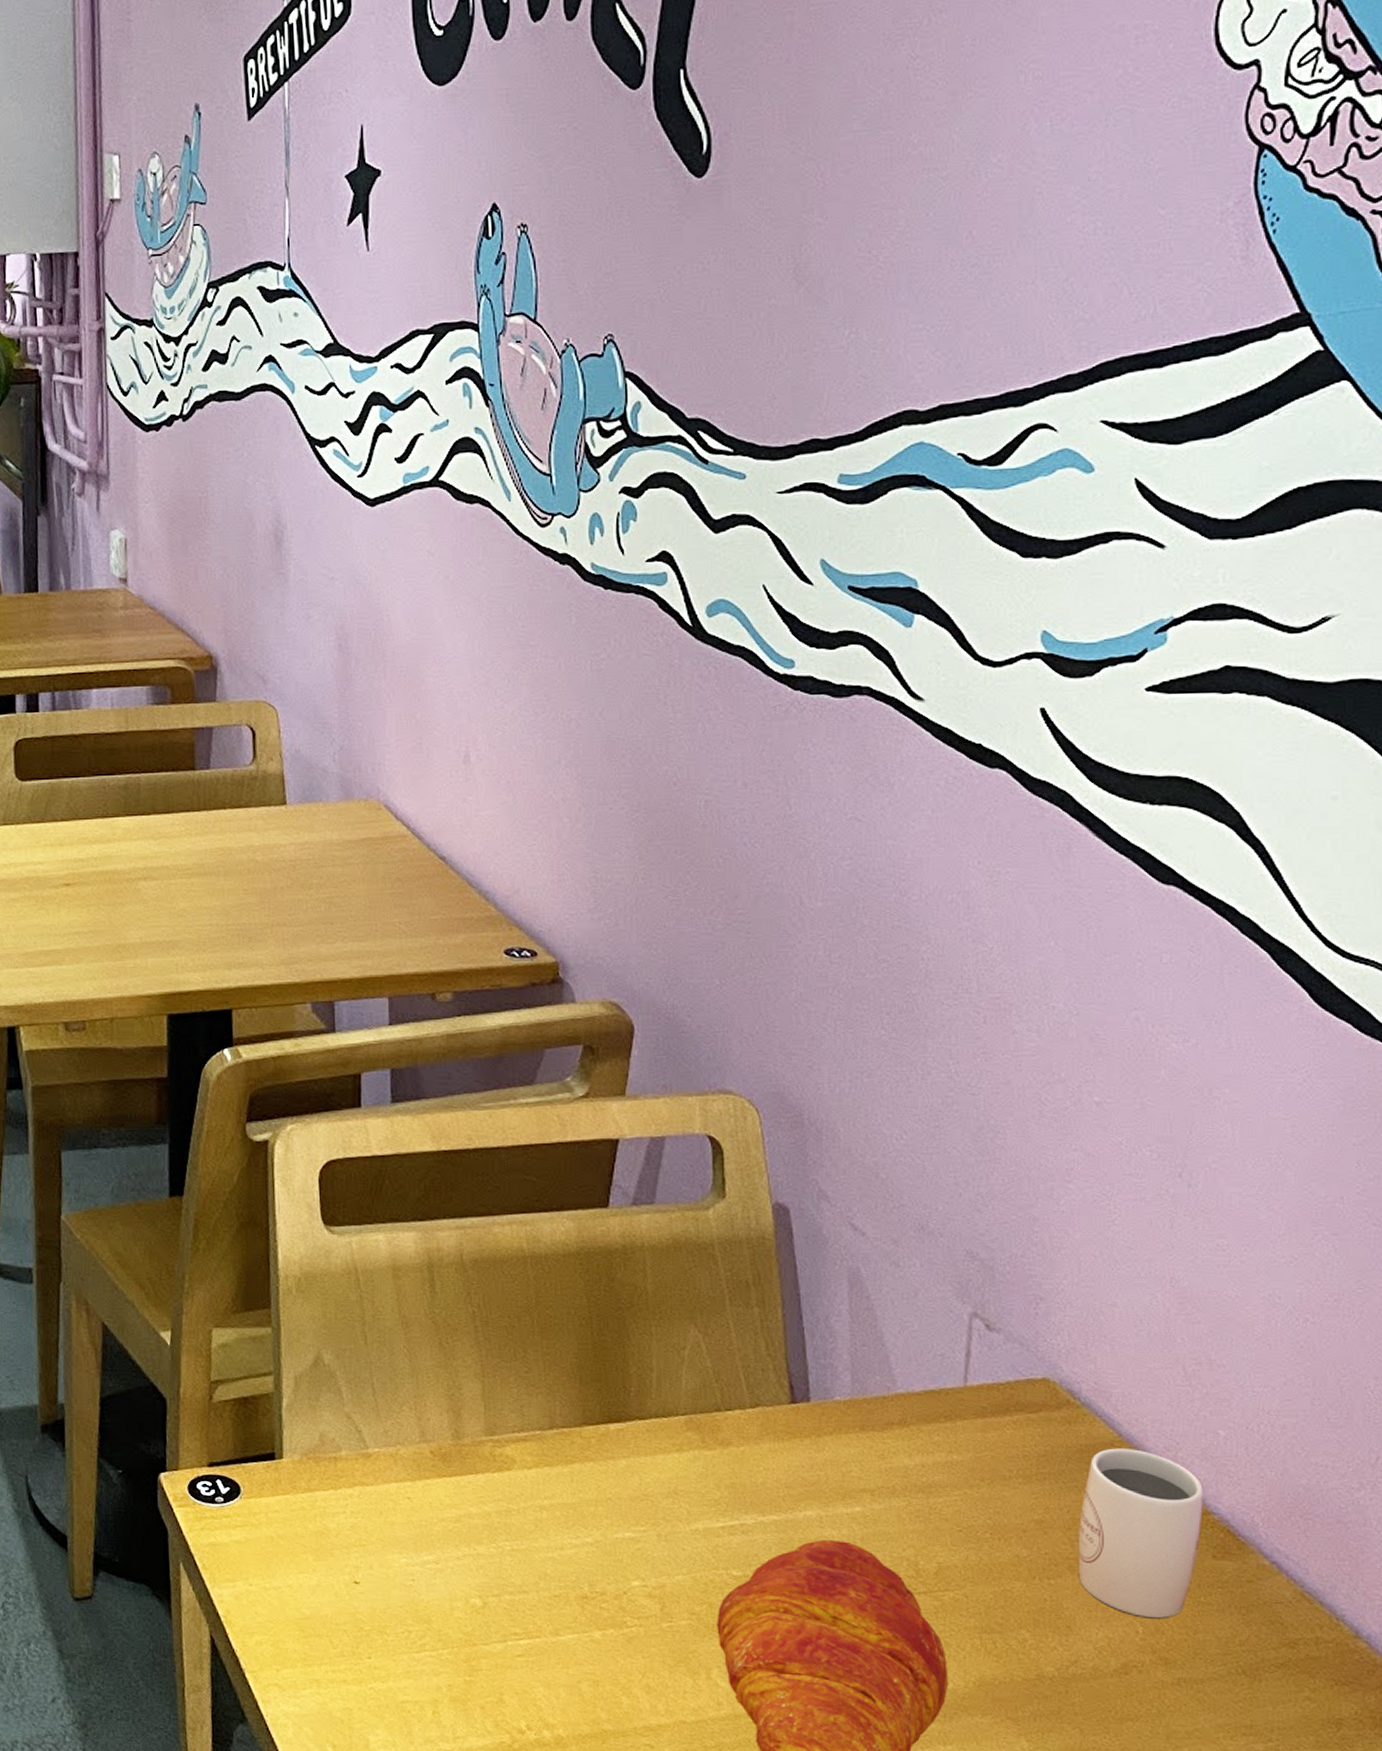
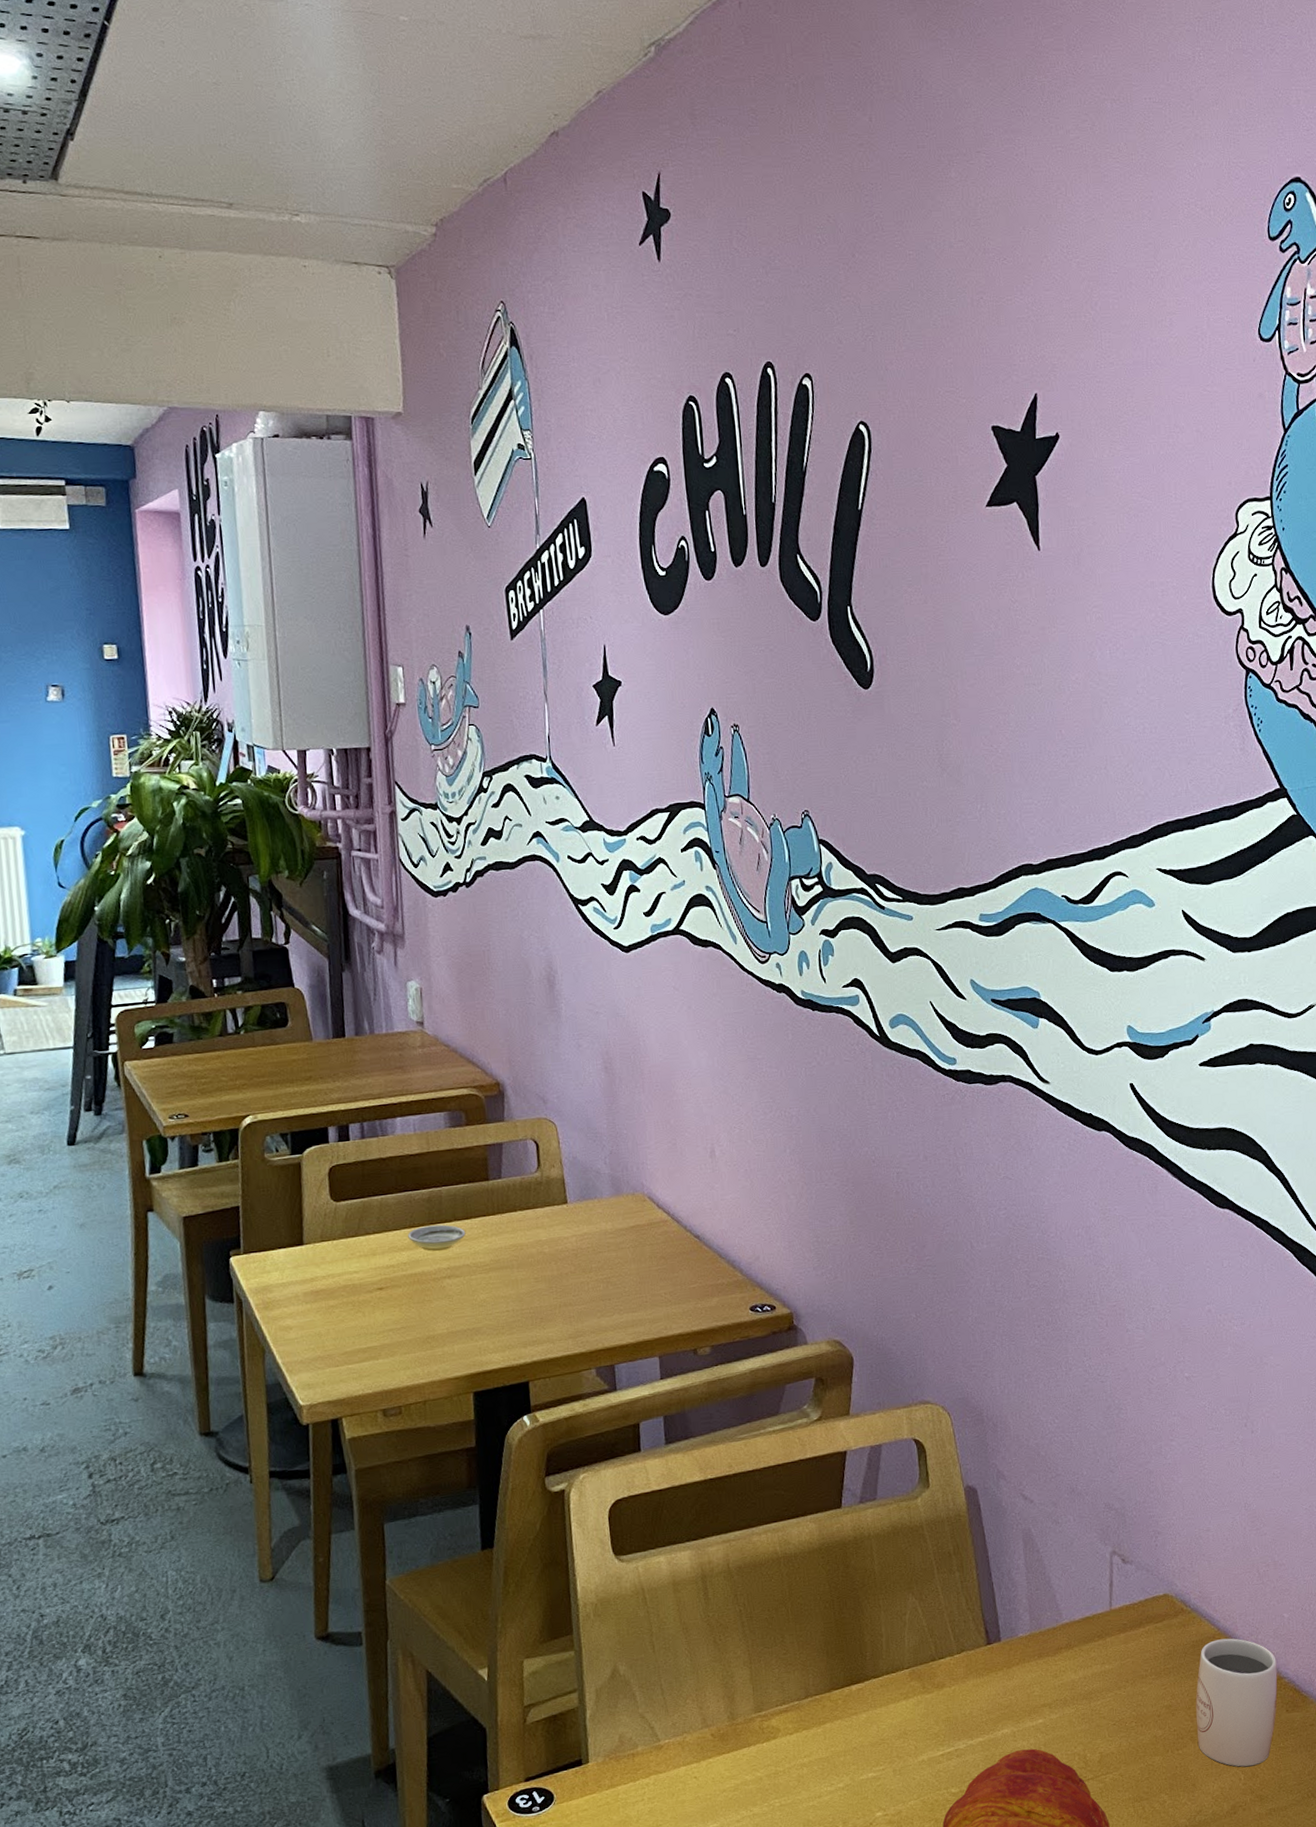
saucer: none [100,817,166,847] -> present [408,1224,466,1251]

